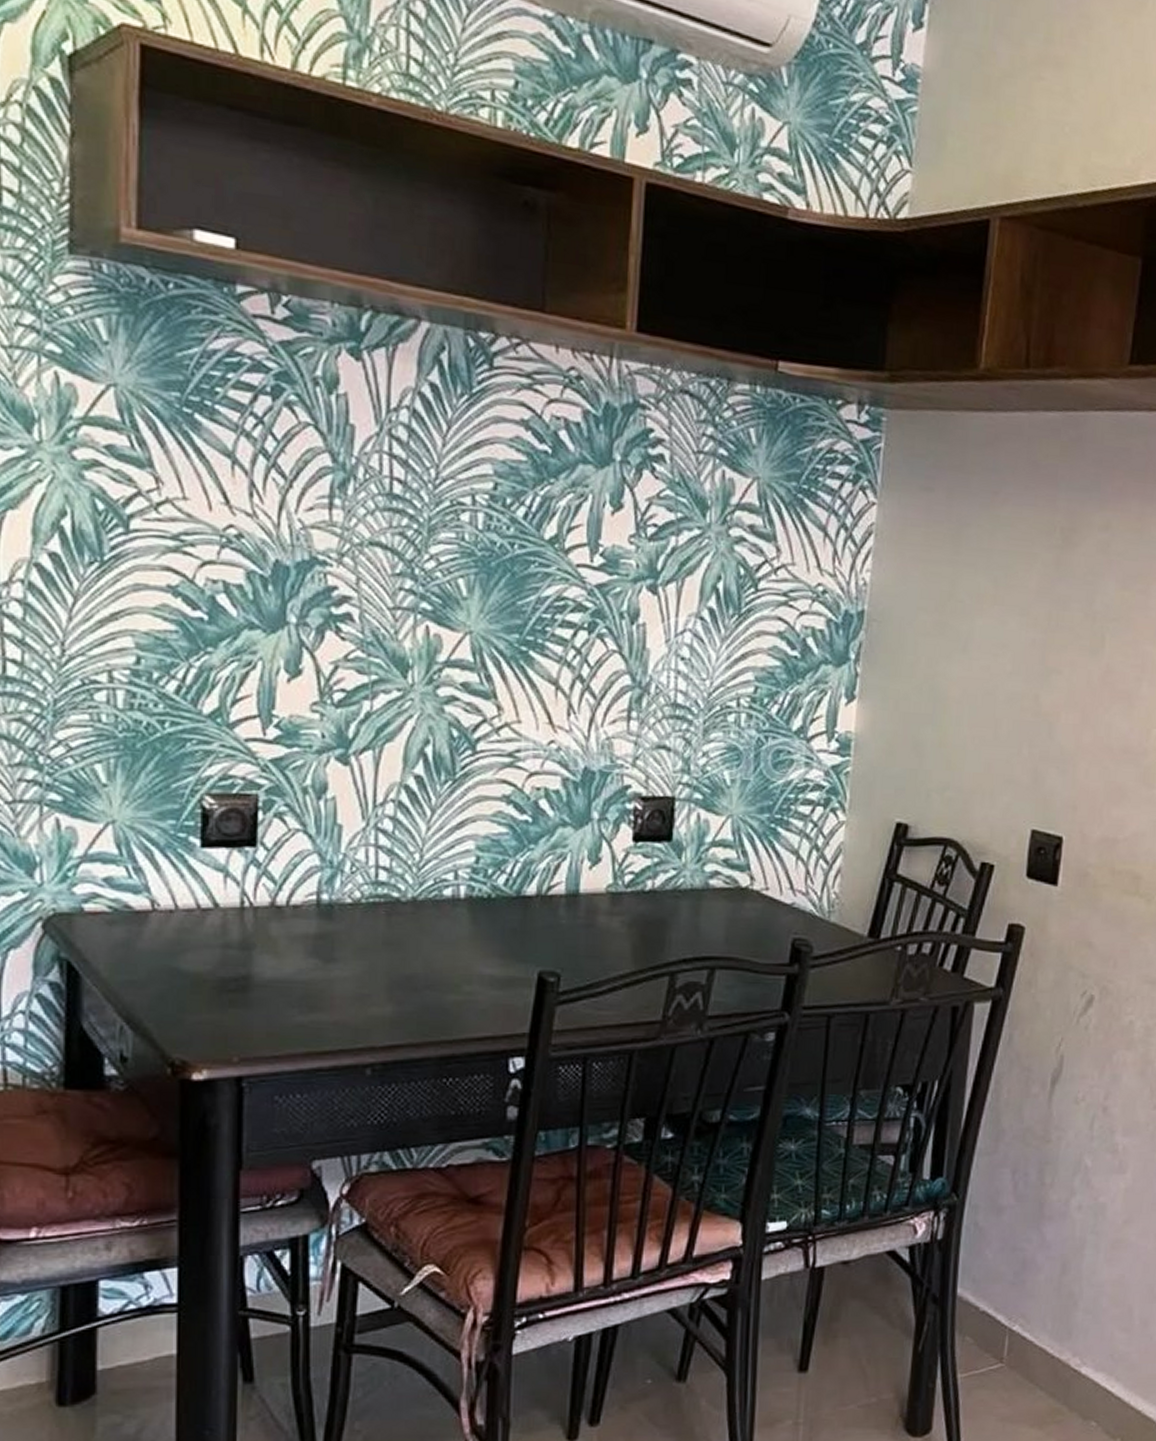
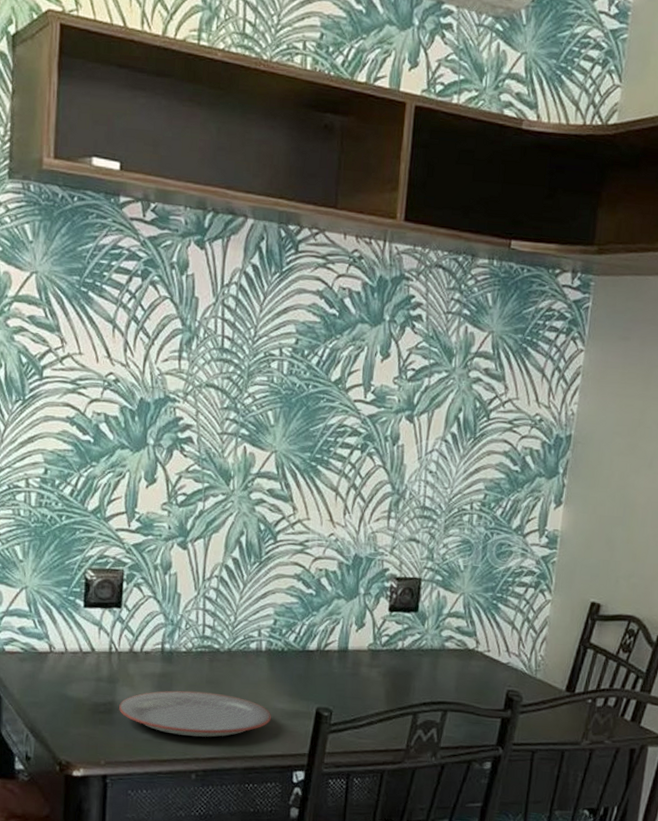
plate: none [257,956,476,1018] -> present [119,690,271,737]

